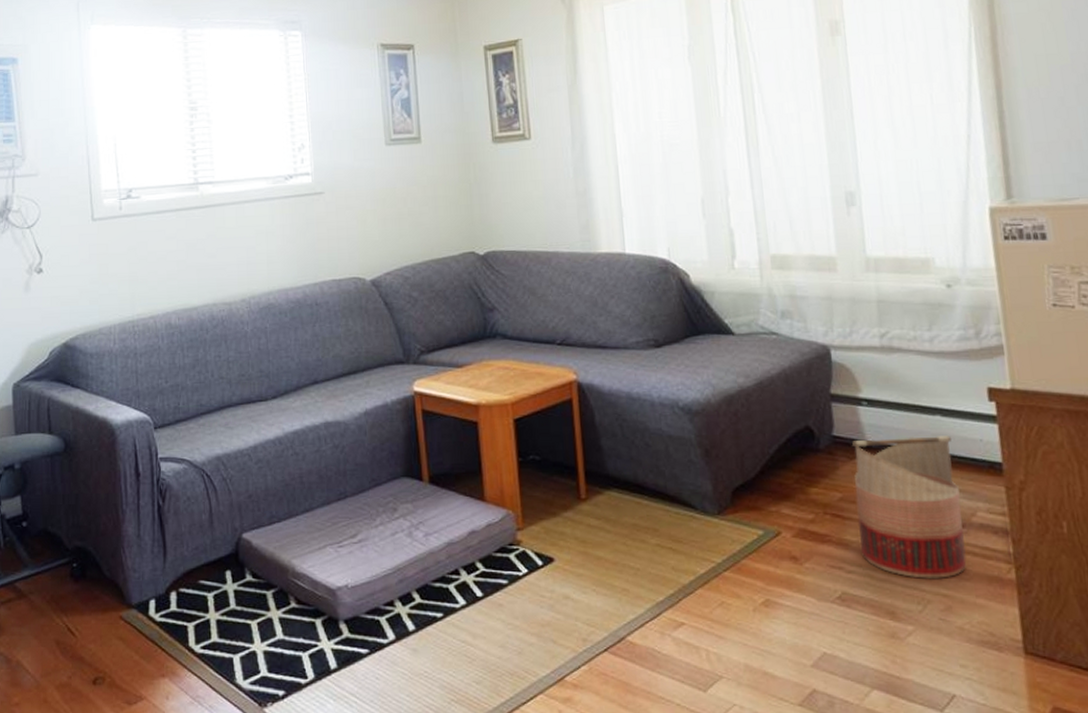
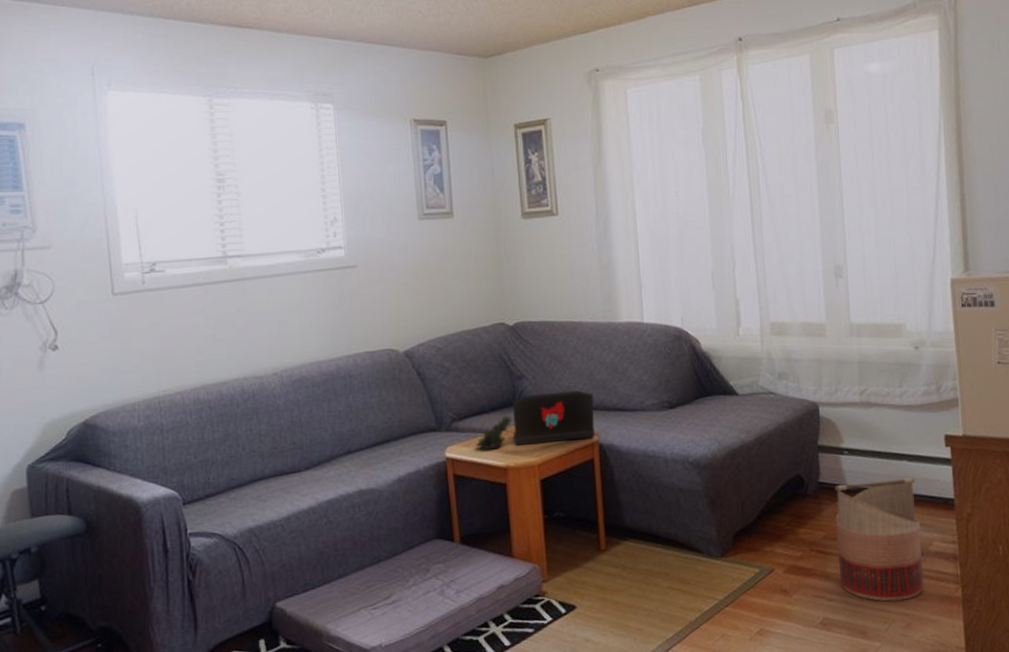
succulent plant: none [444,347,484,385] -> present [475,413,512,450]
laptop: none [484,325,574,382] -> present [512,390,596,445]

